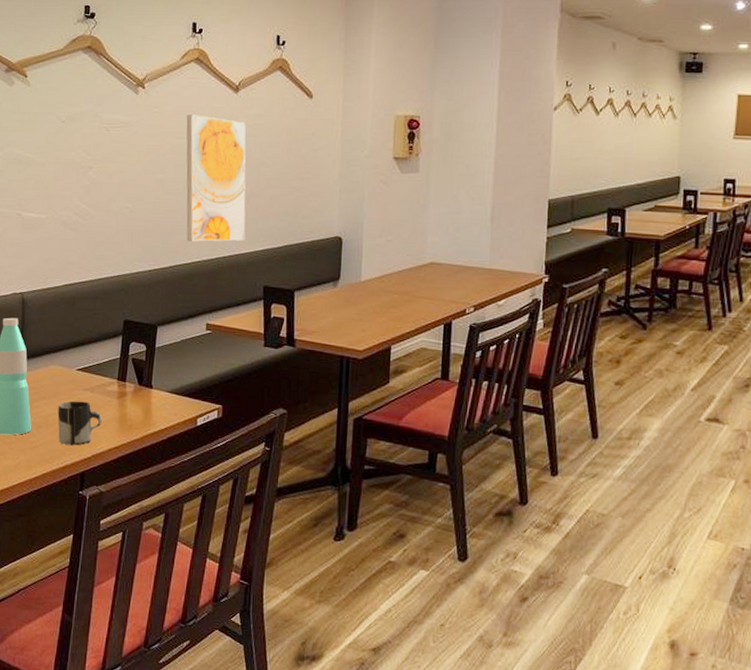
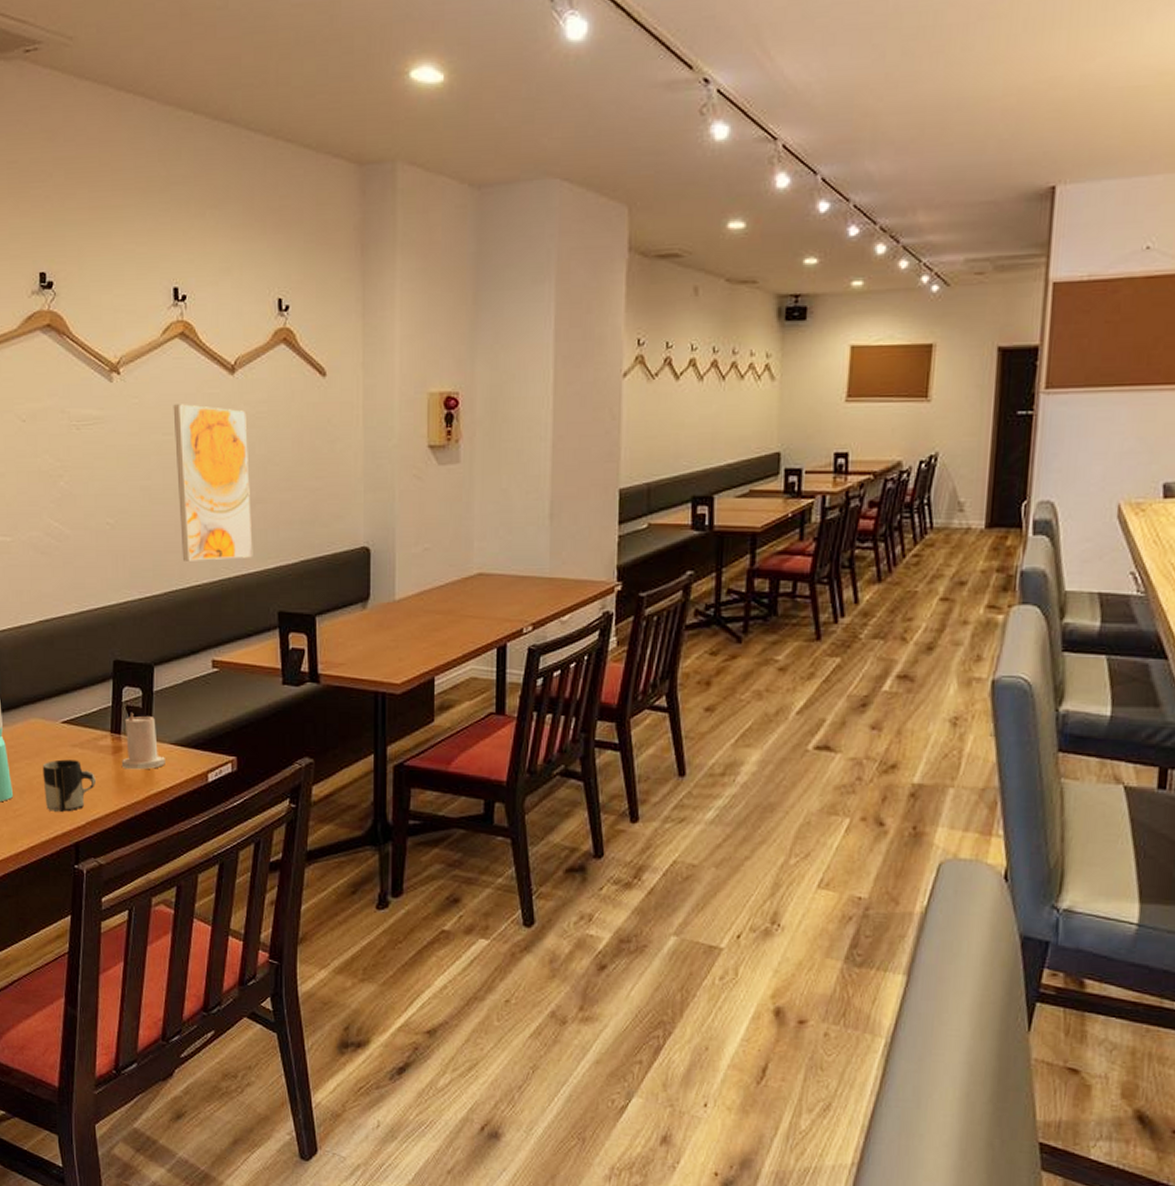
candle: none [124,364,162,413] -> present [121,712,165,770]

